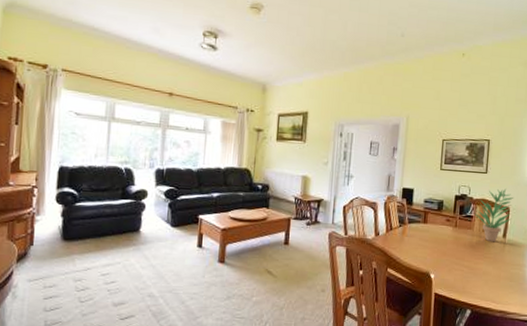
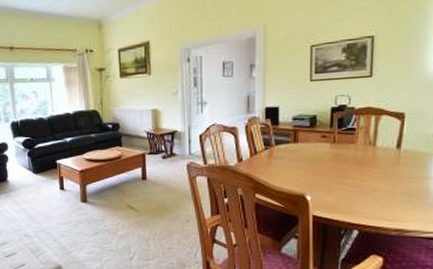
potted plant: present [474,188,514,243] -> none [357,91,411,155]

